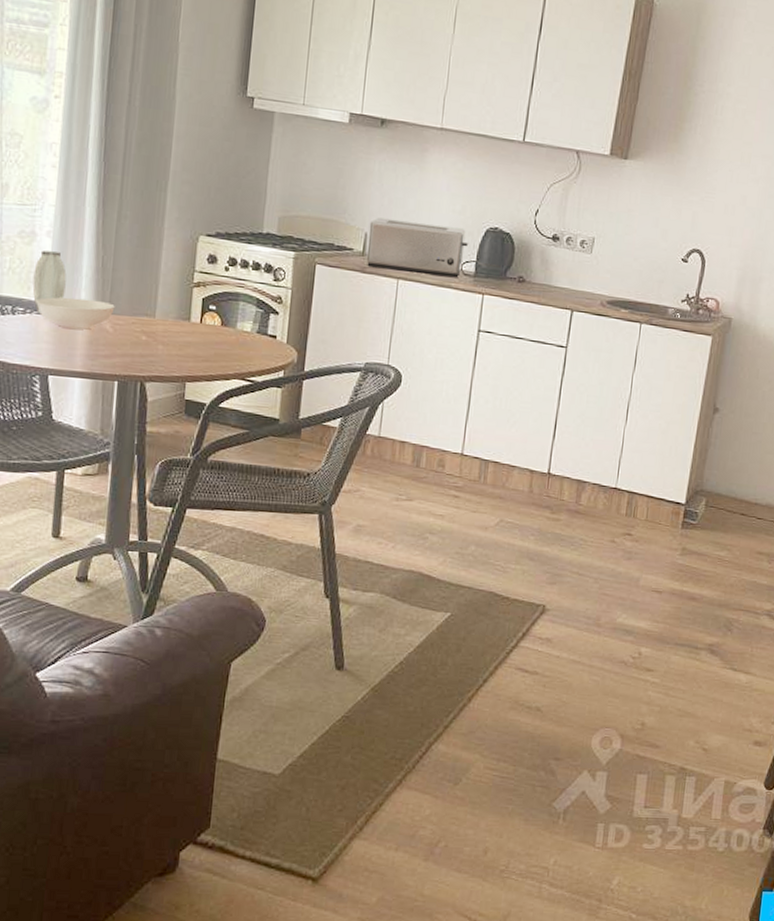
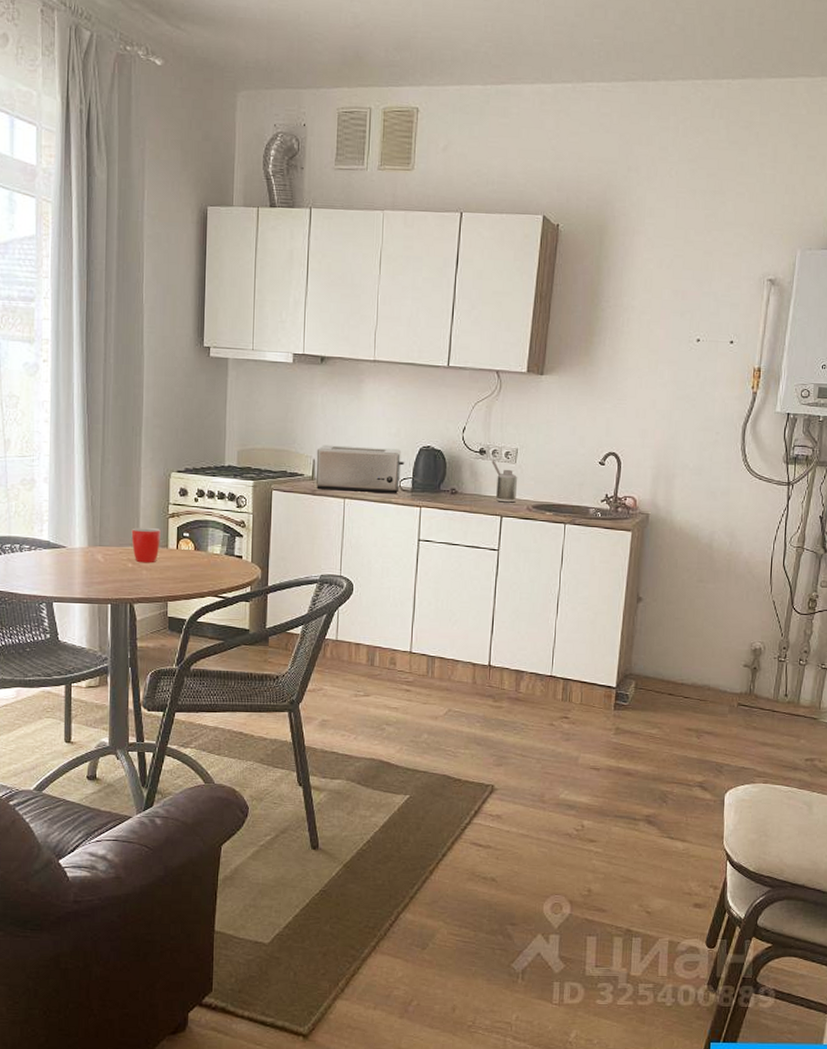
vase: present [32,250,67,313] -> none [35,495,62,549]
bowl: present [36,297,115,330] -> none [39,534,104,562]
mug: none [147,295,183,338] -> present [131,528,161,563]
soap dispenser: none [565,248,593,297] -> present [491,460,518,503]

